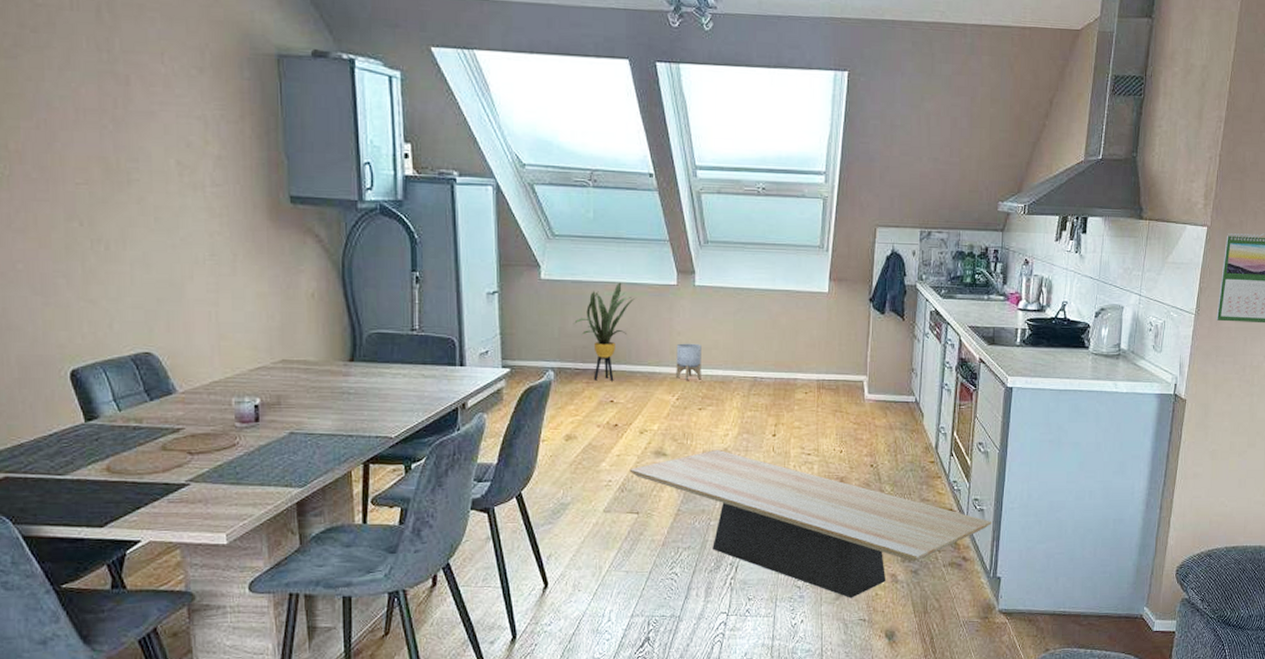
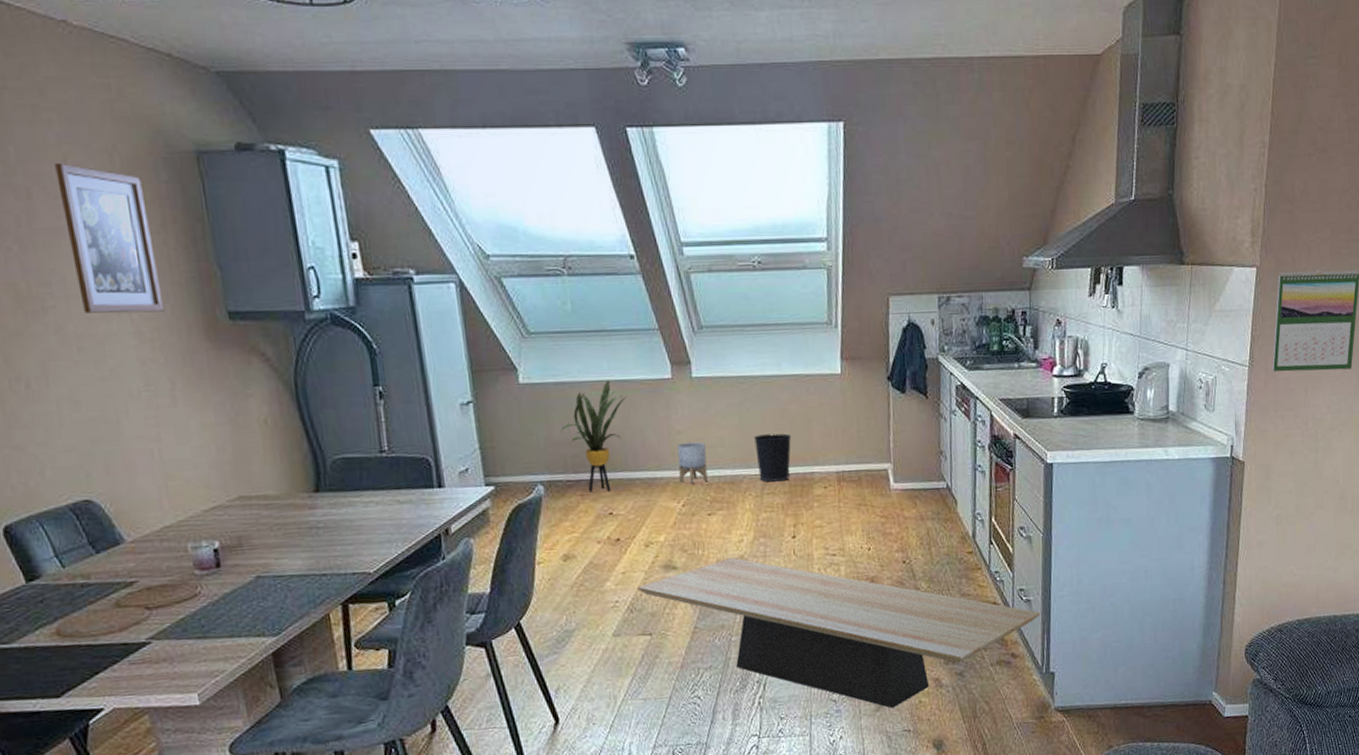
wall art: none [153,55,235,192] -> present [55,162,165,314]
wastebasket: none [745,341,779,384] -> present [753,433,791,482]

